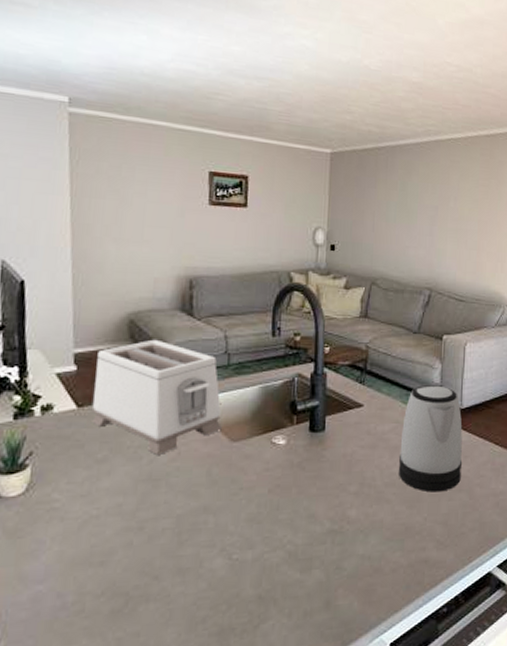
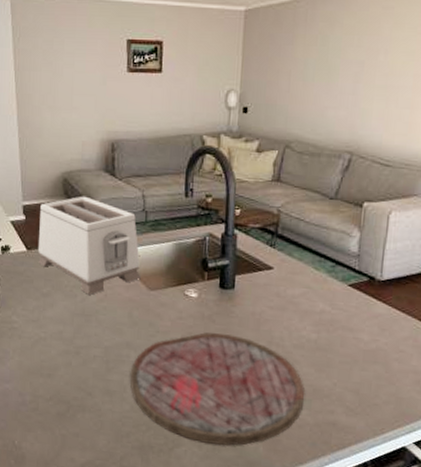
cutting board: none [207,480,398,611] -> present [130,332,306,446]
kettle: present [399,384,463,492] -> none [308,252,381,361]

